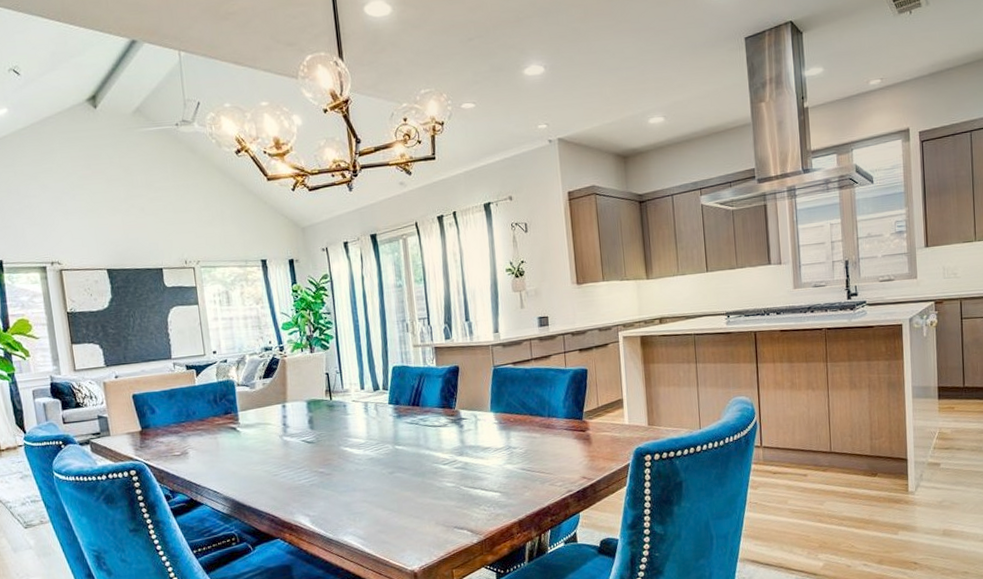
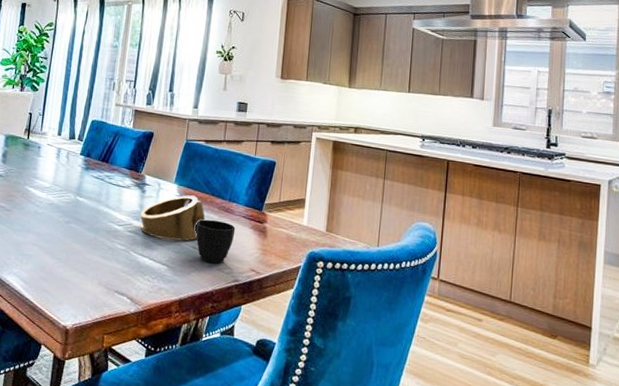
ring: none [462,419,528,468] -> present [140,195,205,241]
cup: none [520,438,560,480] -> present [195,219,236,264]

